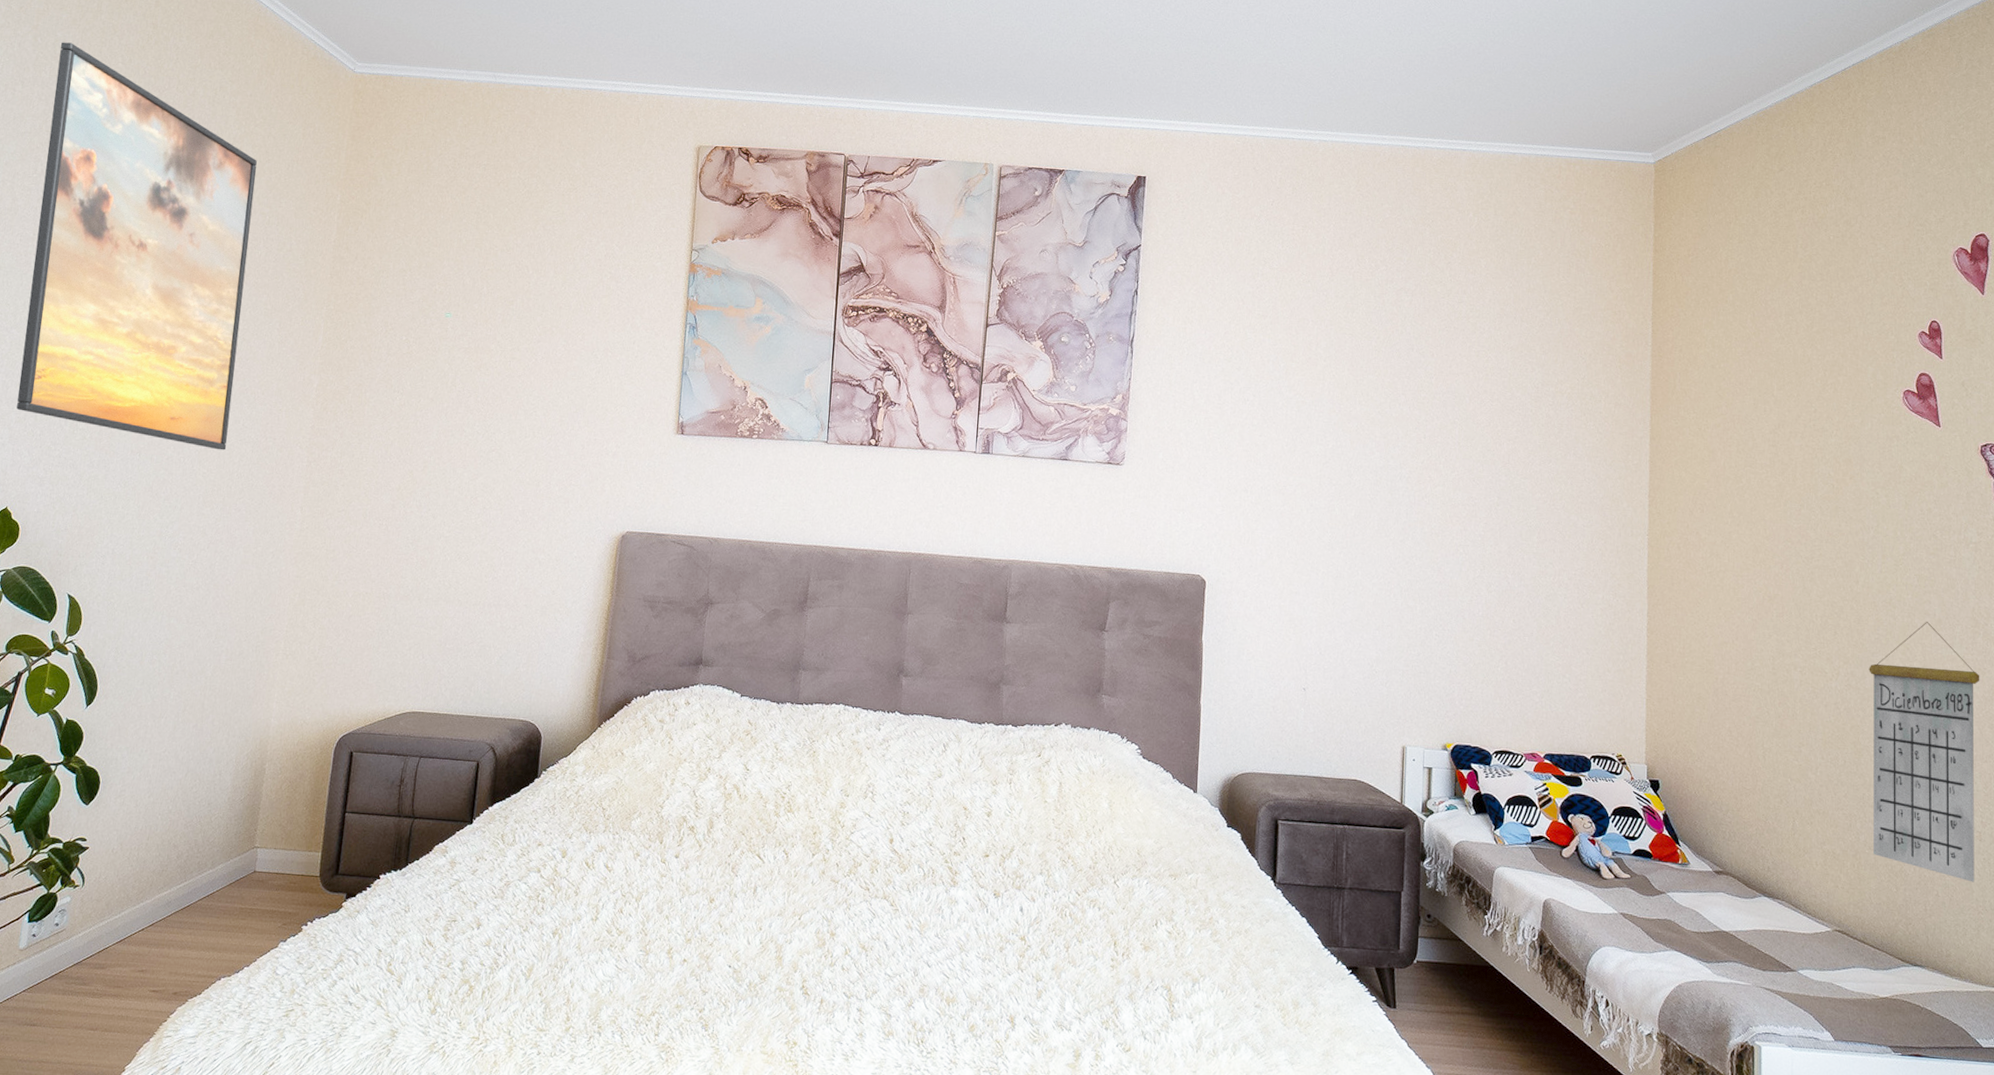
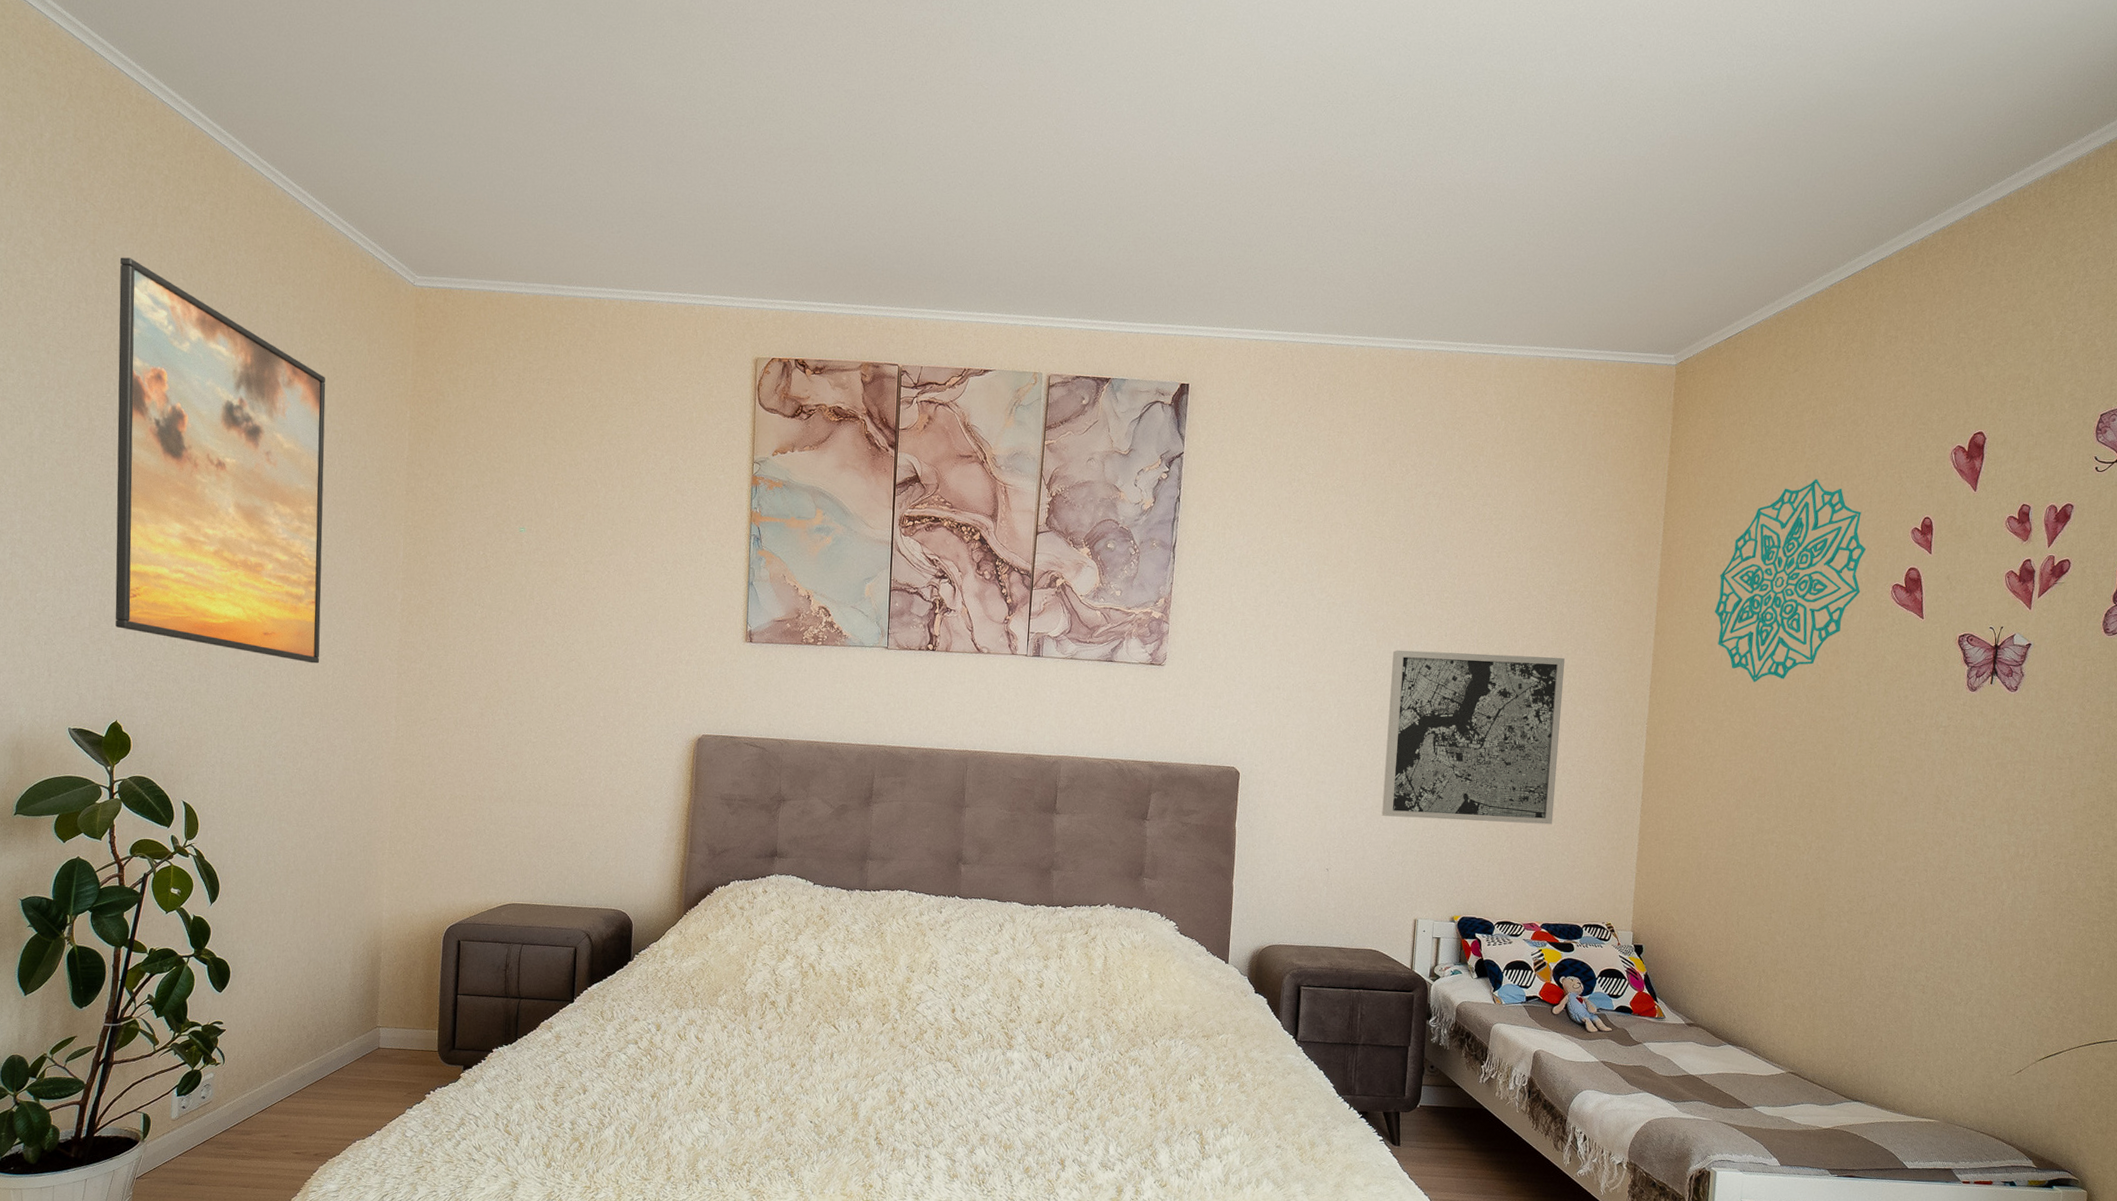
wall art: none [1362,452,1554,644] -> present [1381,649,1565,825]
wall decoration: none [1712,279,1871,492] -> present [1714,479,1866,682]
calendar: present [1869,622,1980,883] -> none [1828,799,1938,1029]

